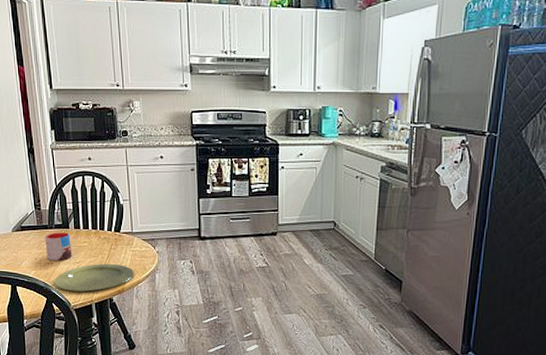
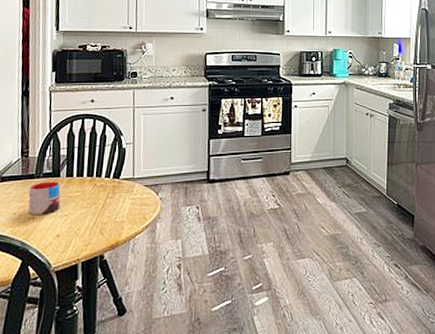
plate: present [54,263,134,292] -> none [34,214,132,251]

